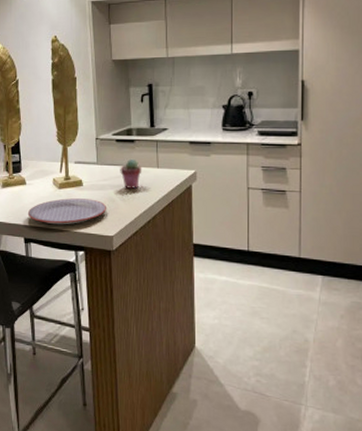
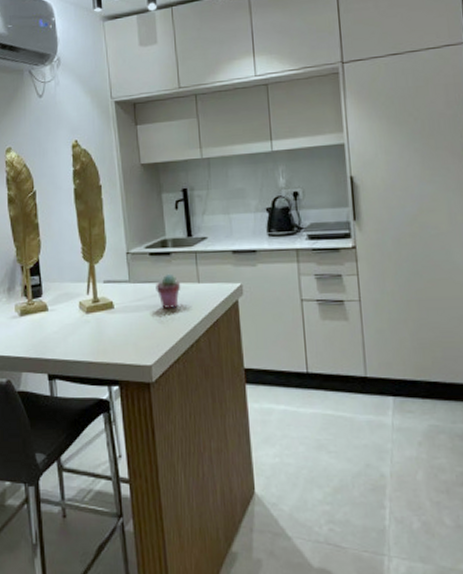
plate: present [27,198,107,225] -> none [51,323,143,356]

